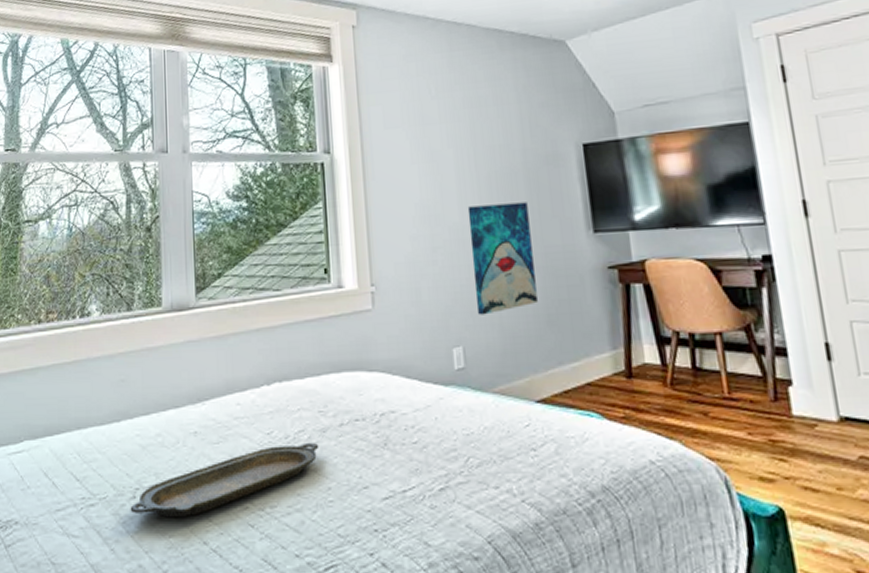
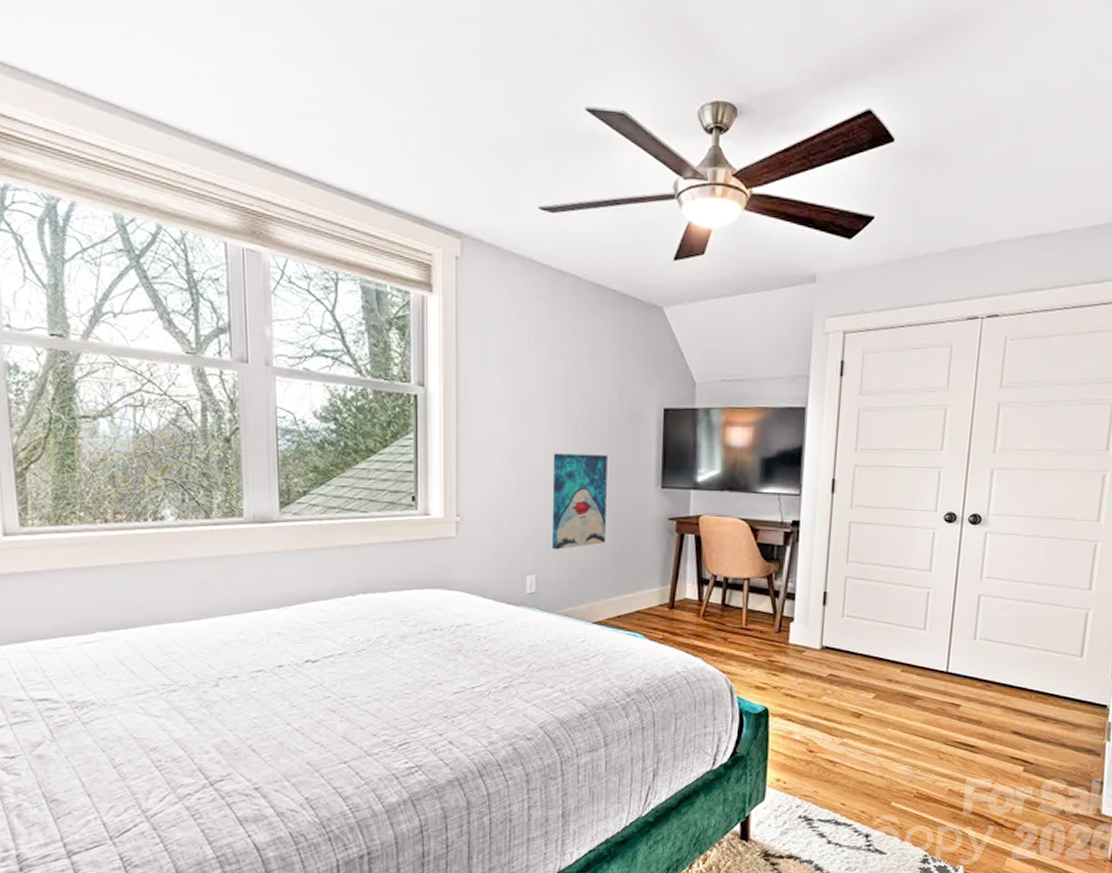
serving tray: present [130,442,319,518] -> none [213,645,399,703]

